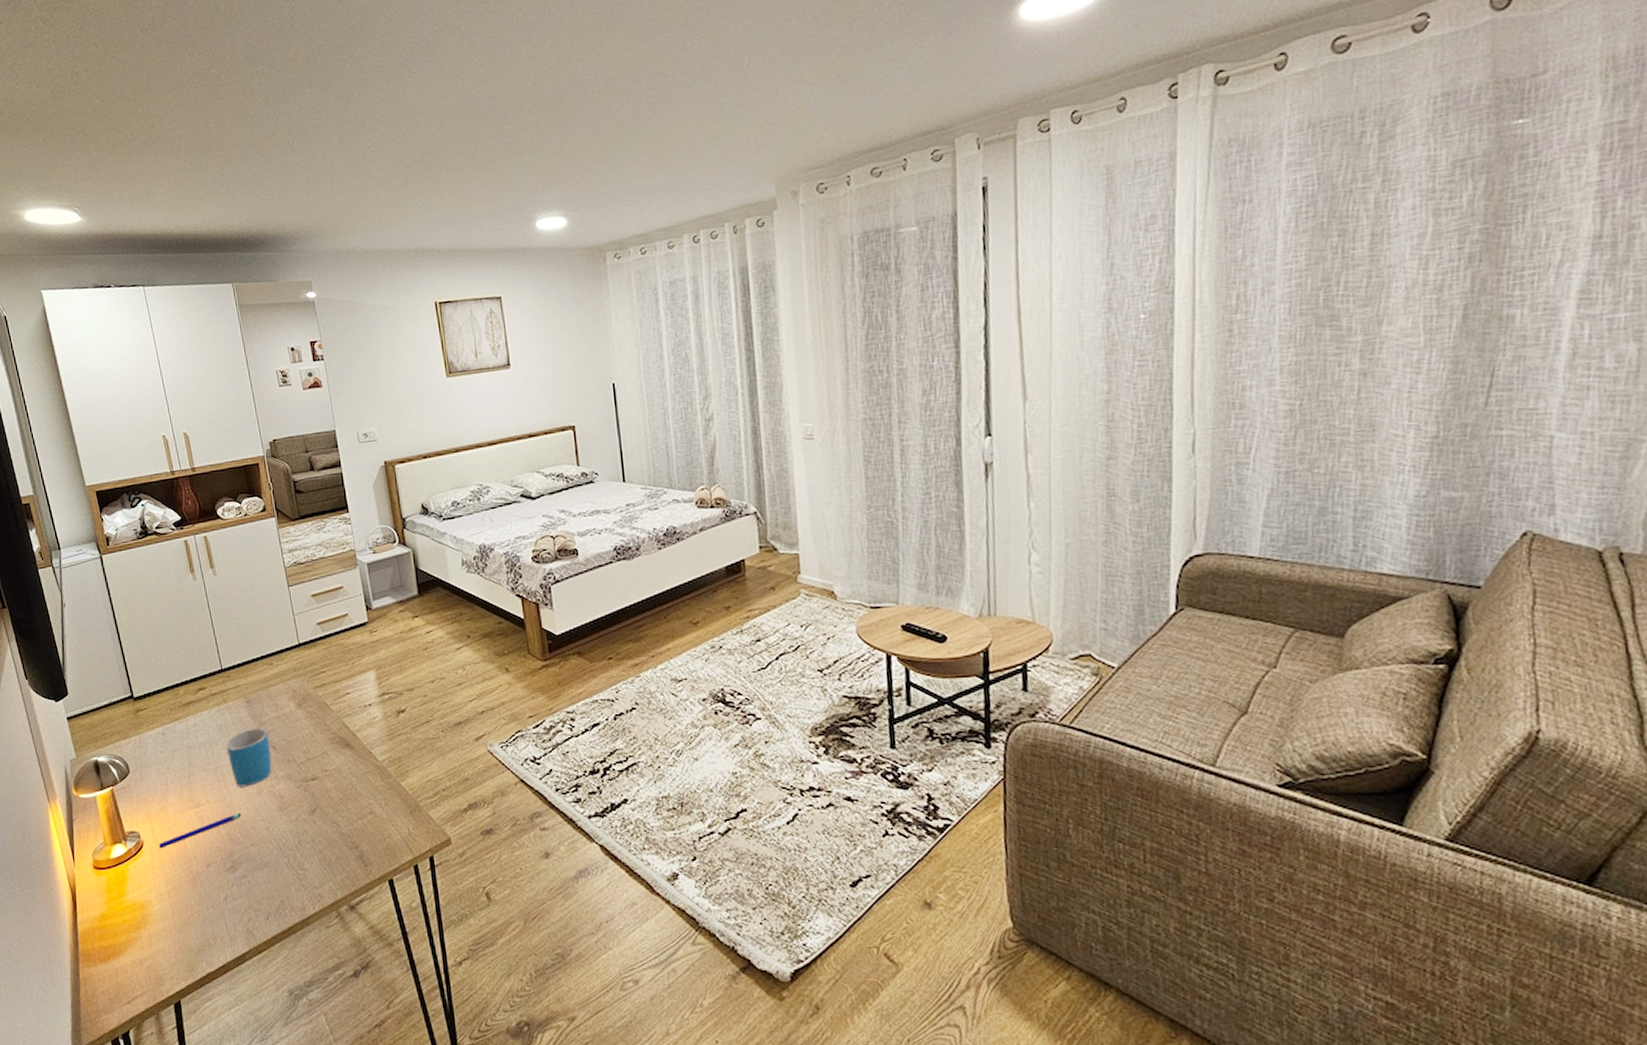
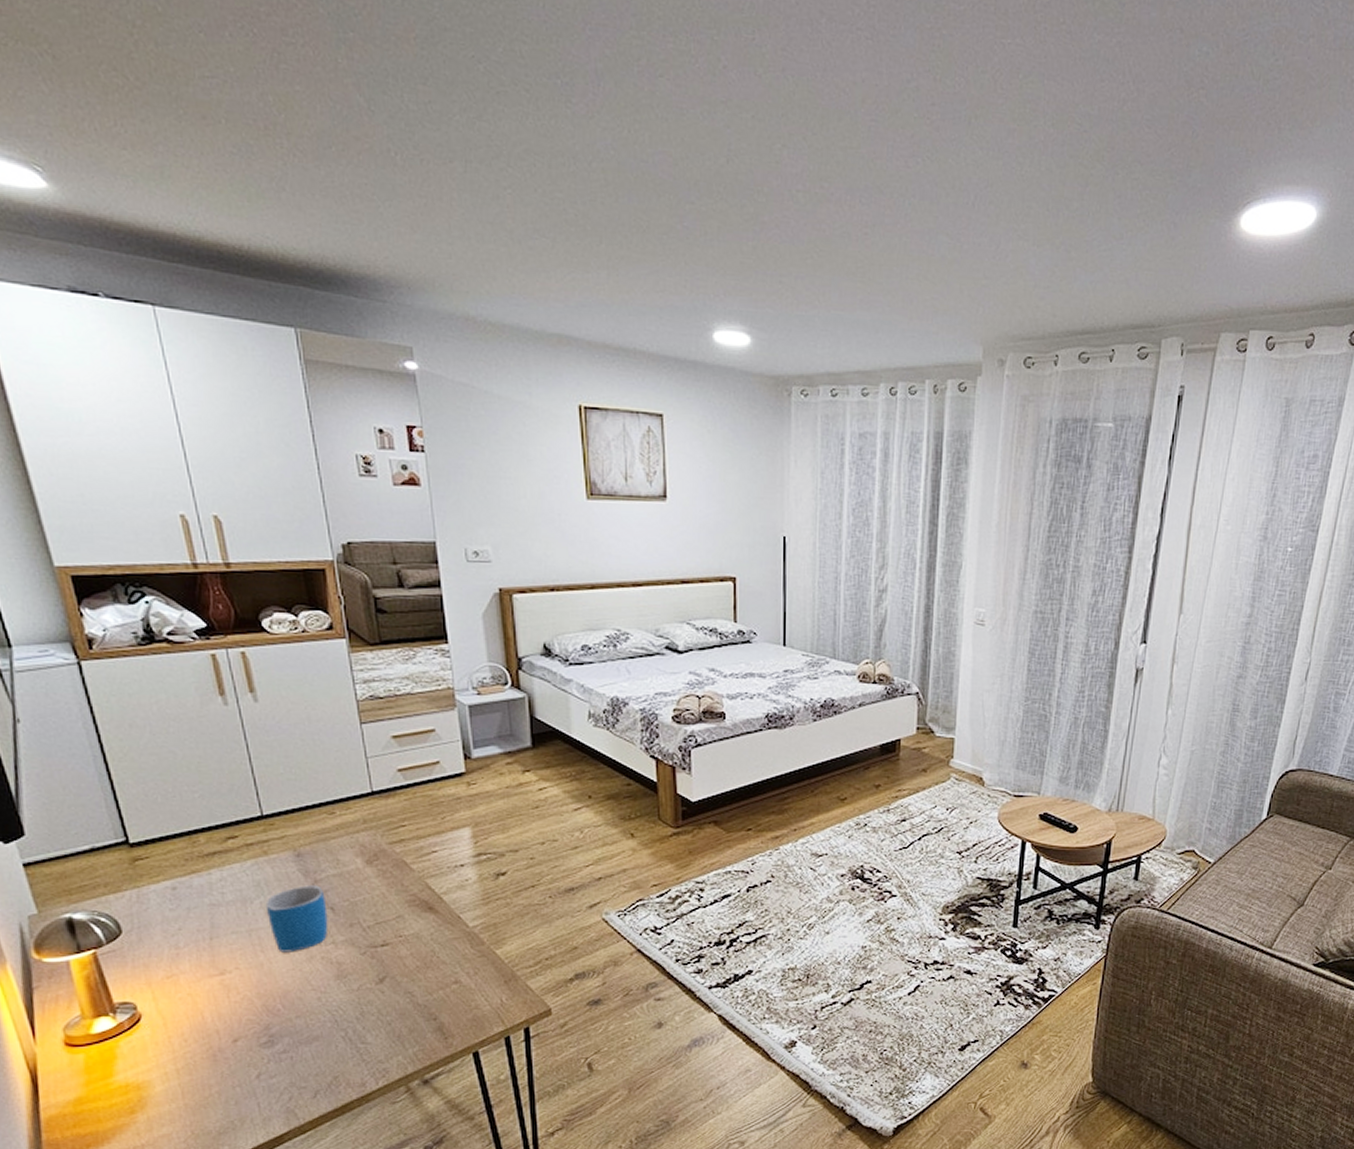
pen: present [159,812,241,849] -> none [165,981,284,1022]

